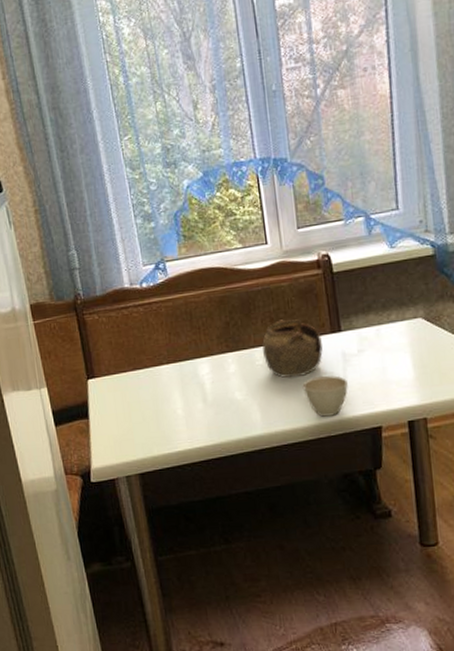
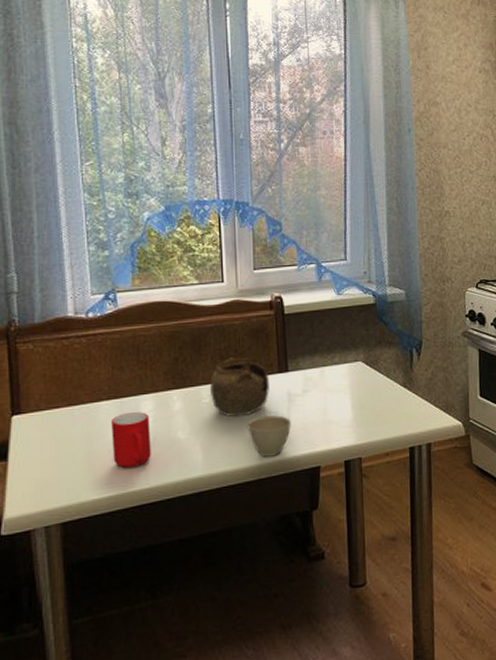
cup: none [173,374,212,426] -> present [111,412,151,468]

